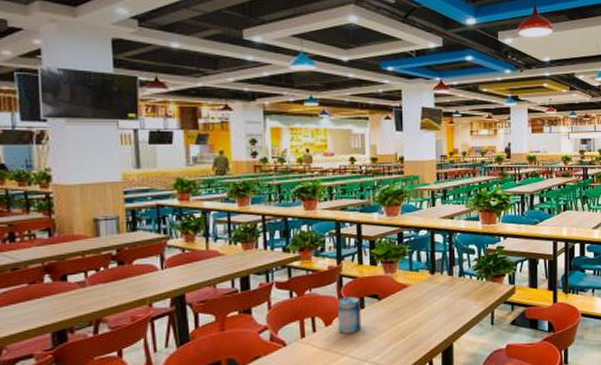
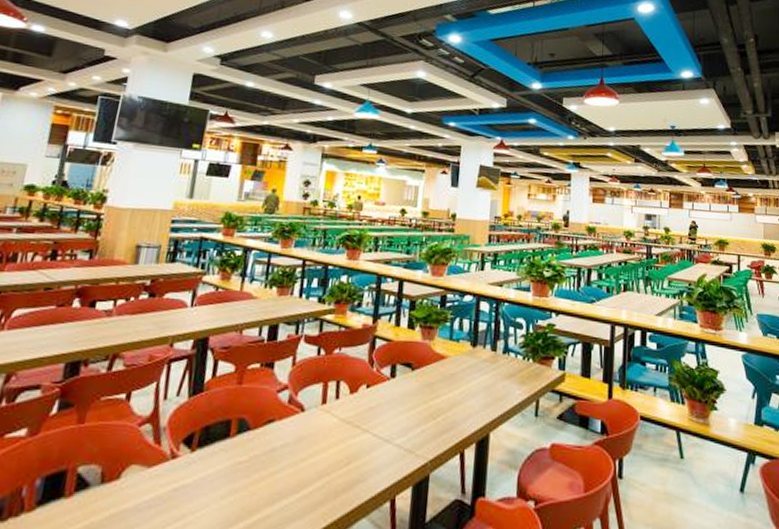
beverage can: present [338,296,361,333] -> none [363,361,393,406]

